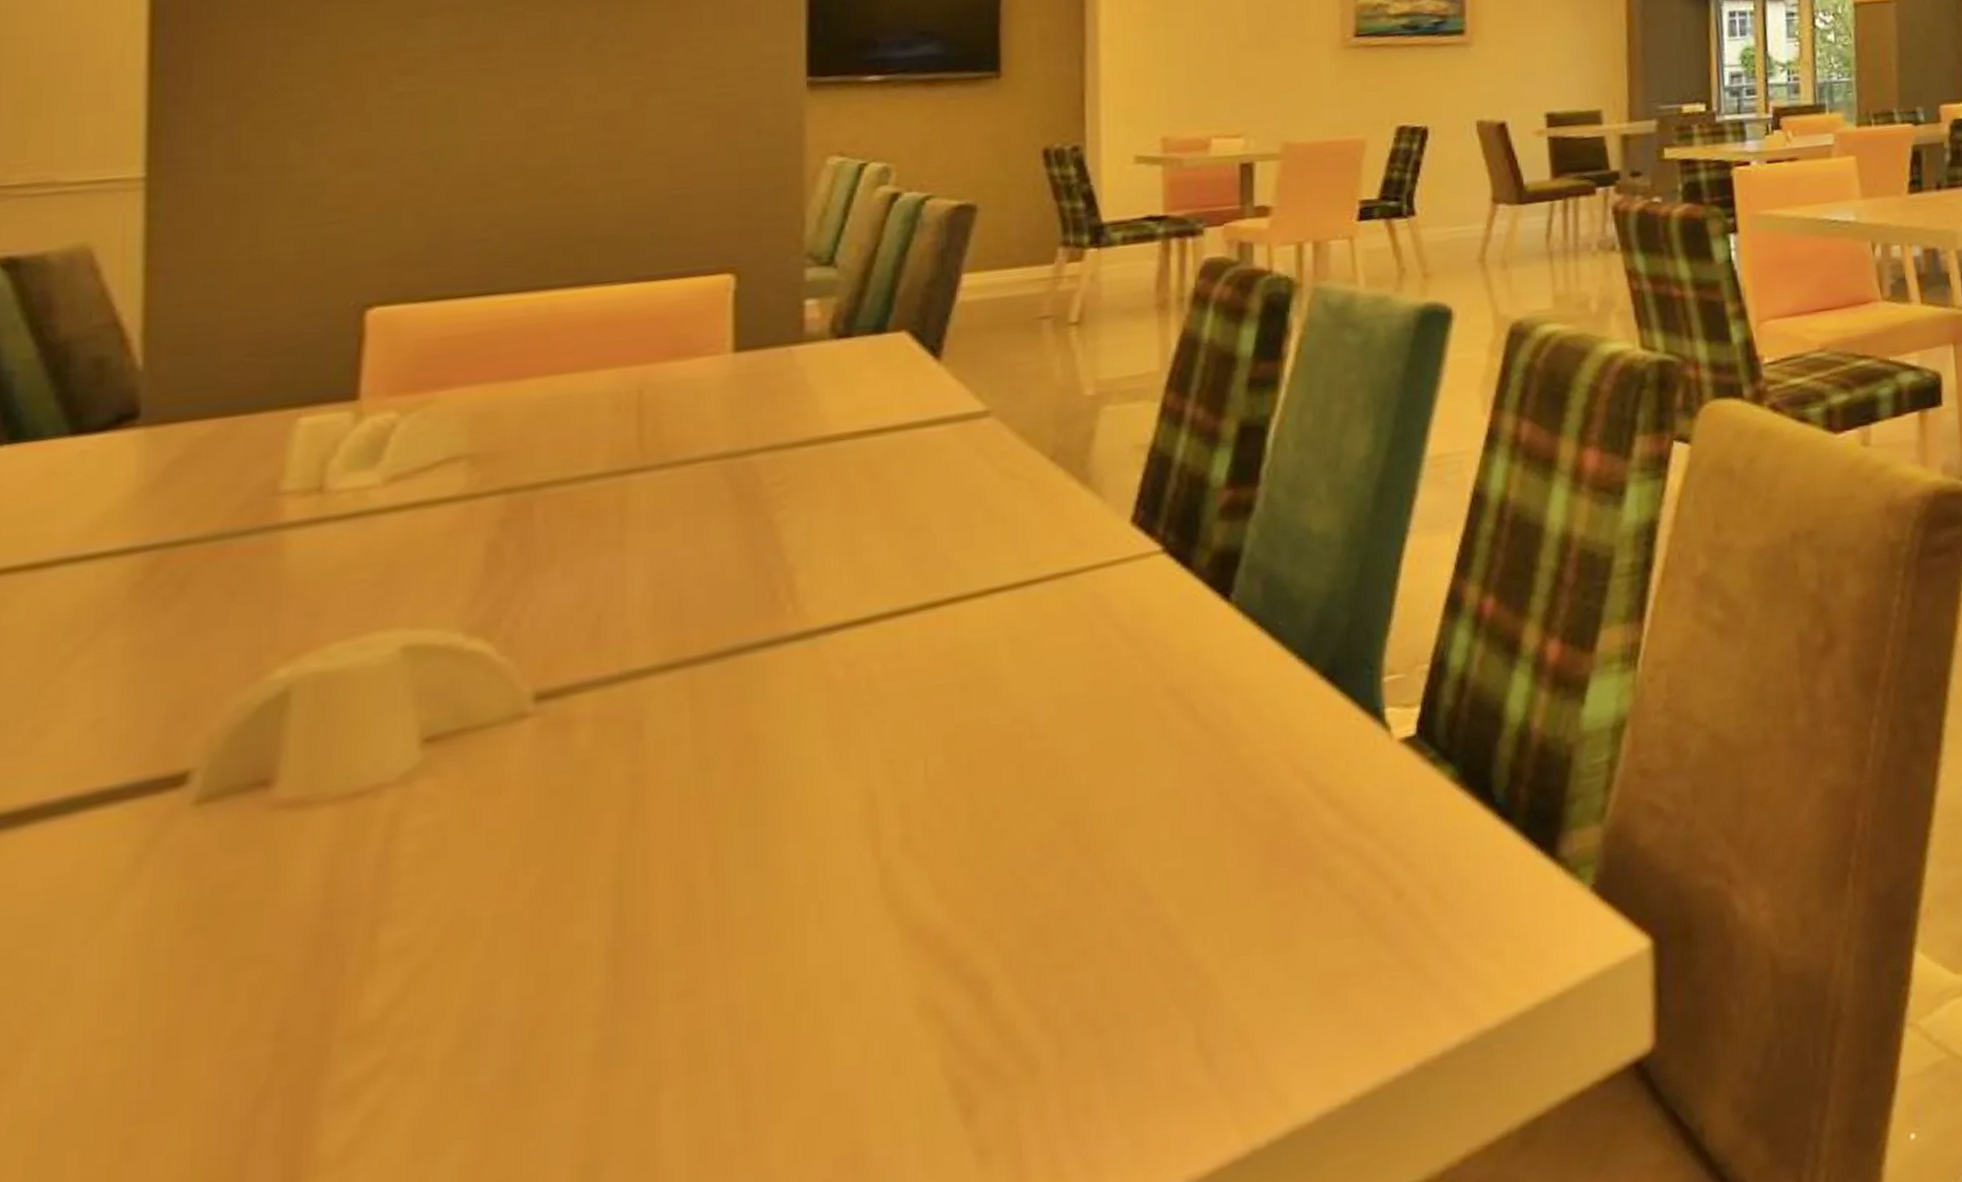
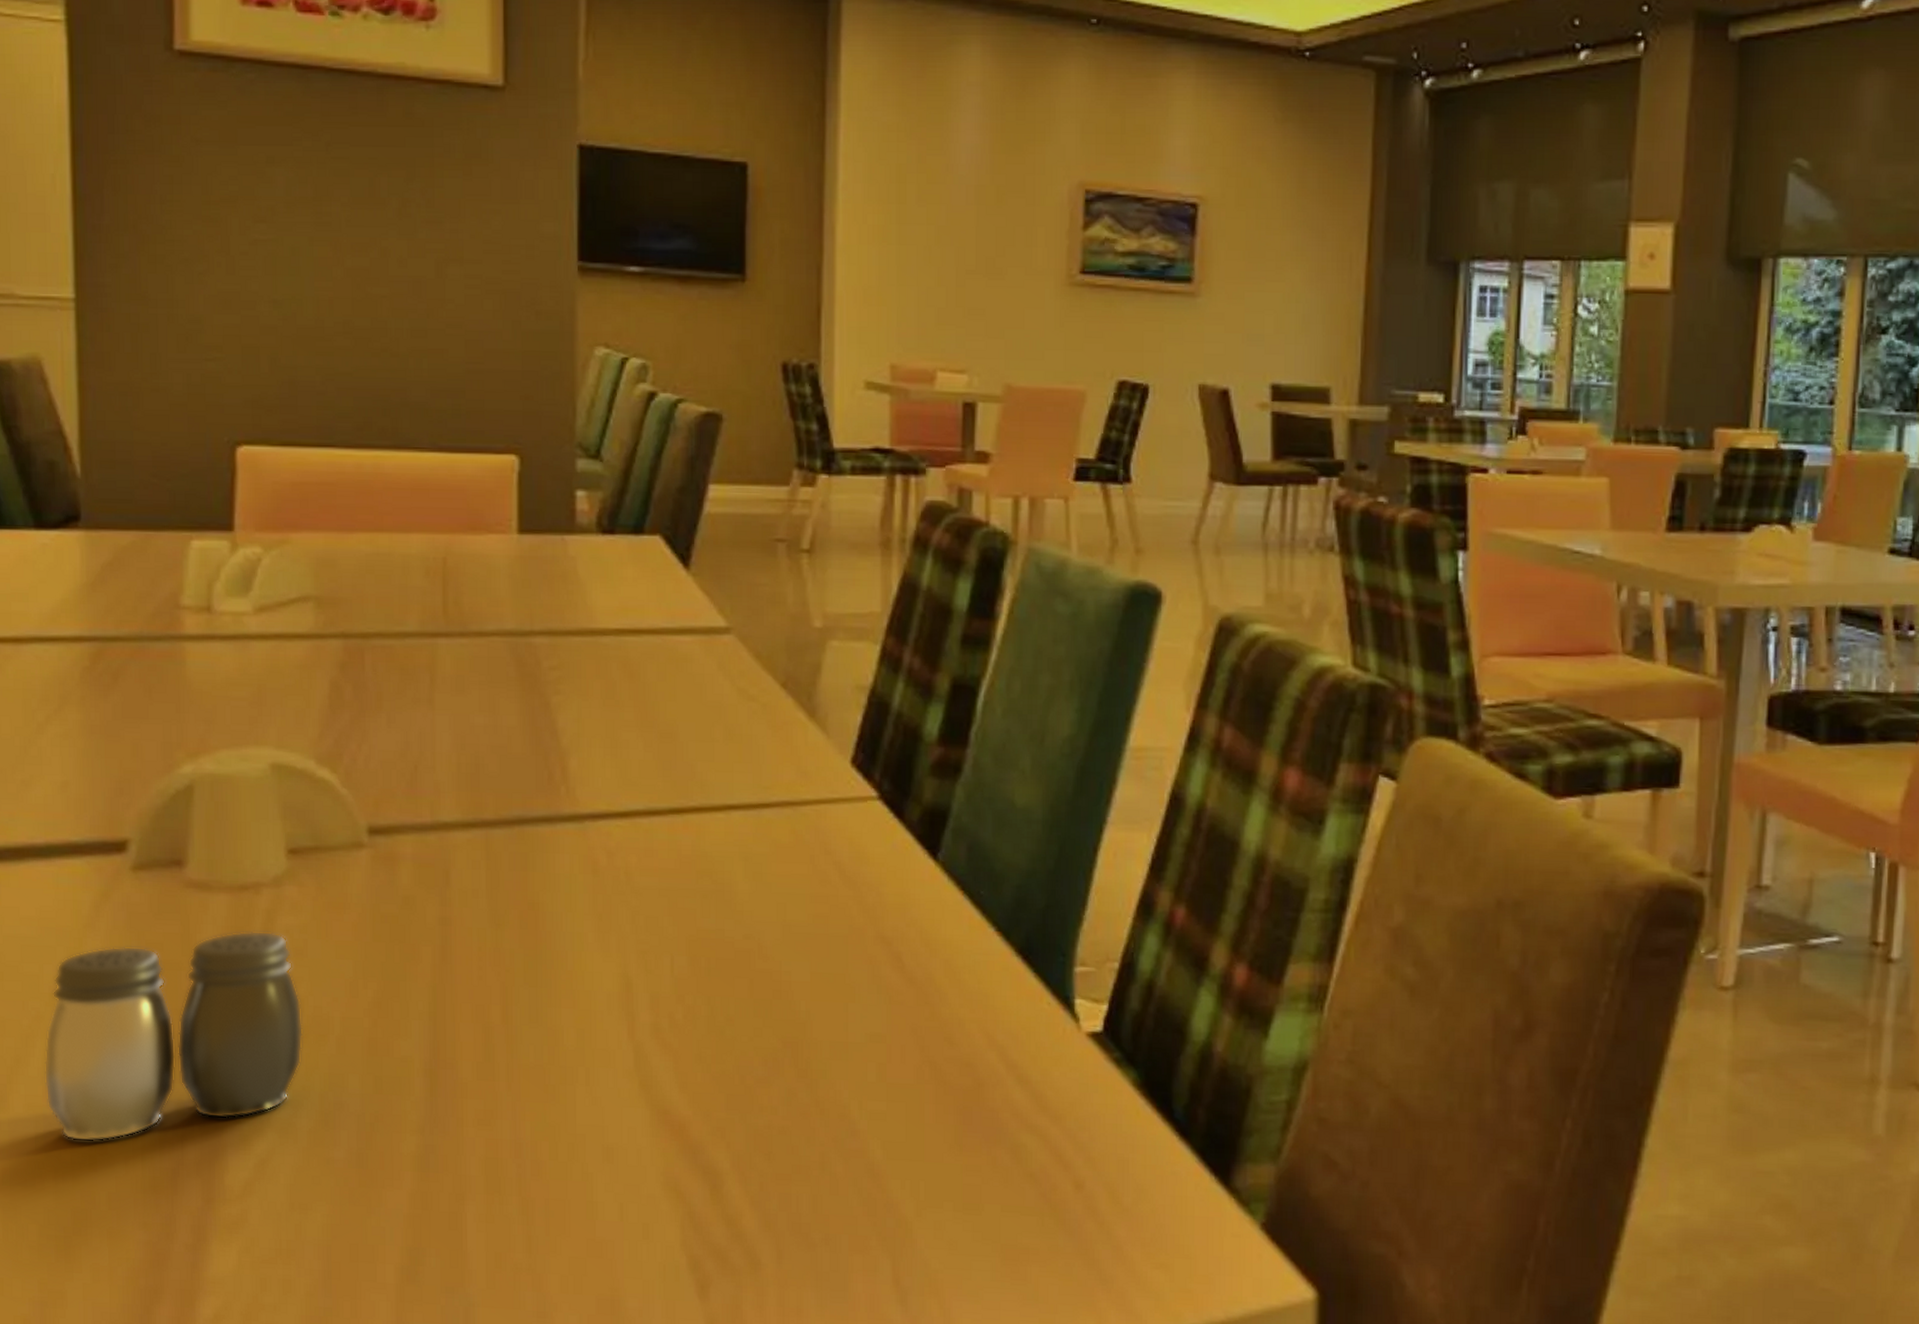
salt and pepper shaker: none [43,836,438,1155] -> present [44,930,304,1142]

